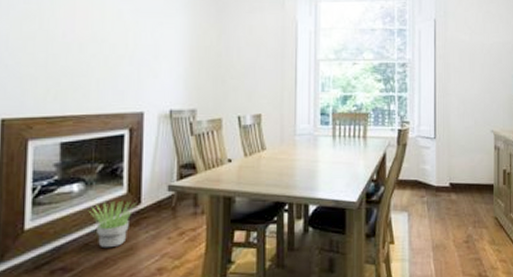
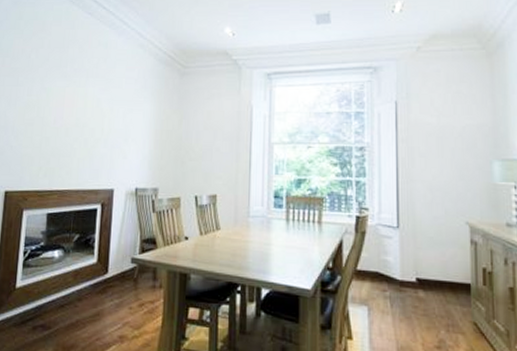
potted plant: present [89,200,136,249] -> none [66,268,104,312]

